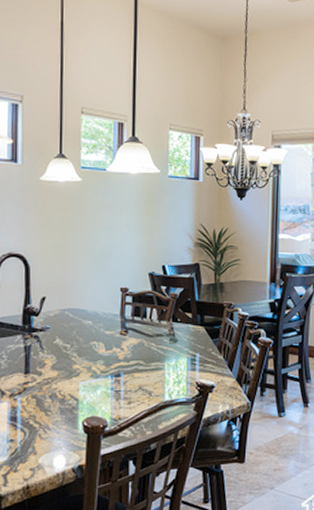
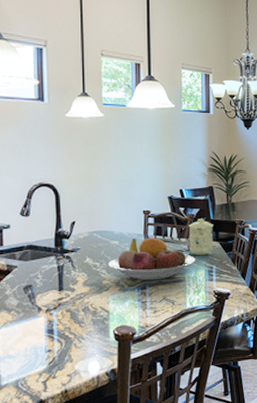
fruit bowl: none [80,319,177,367] -> present [109,238,195,281]
mug: none [170,299,198,341] -> present [188,219,214,255]

